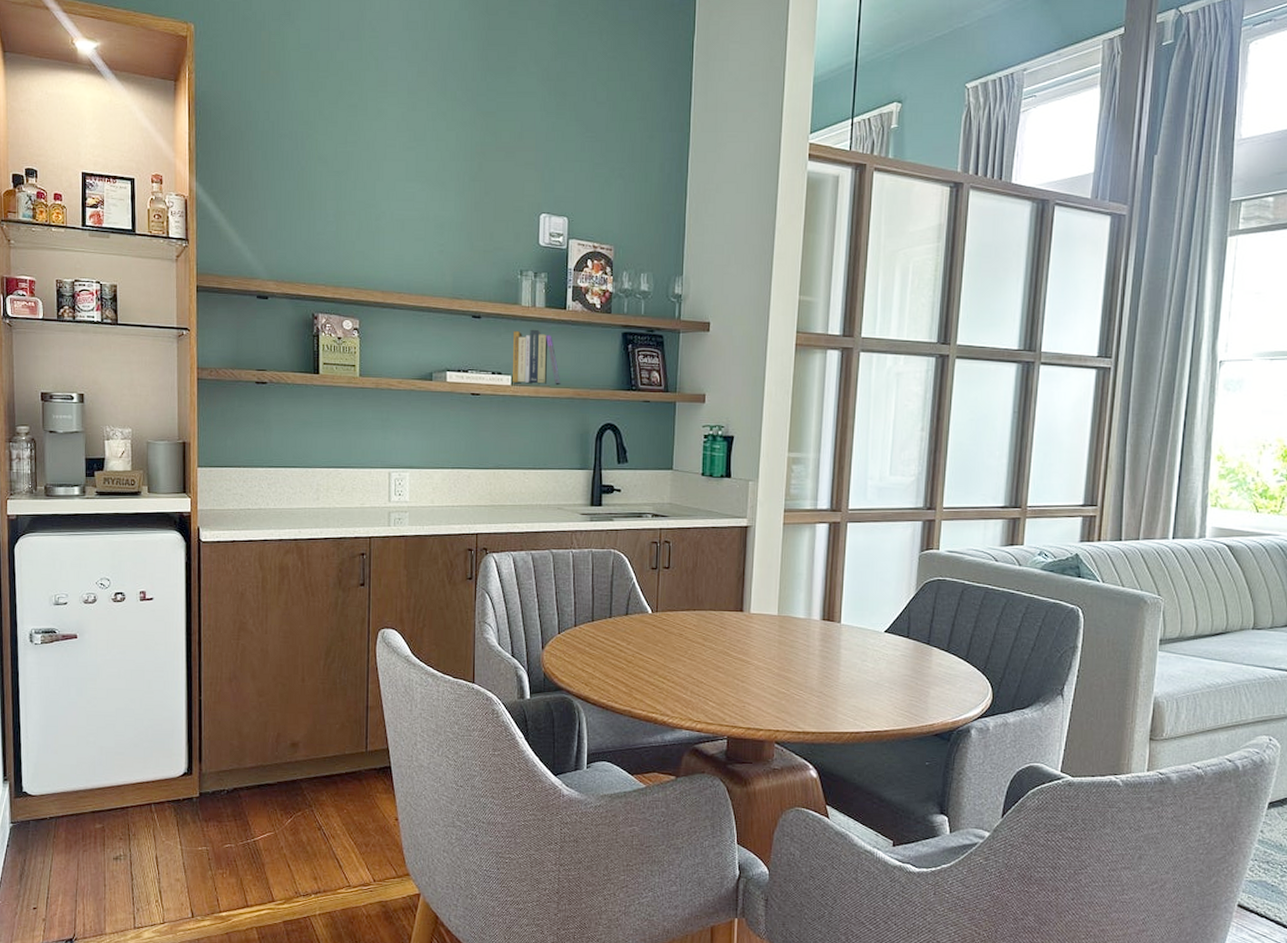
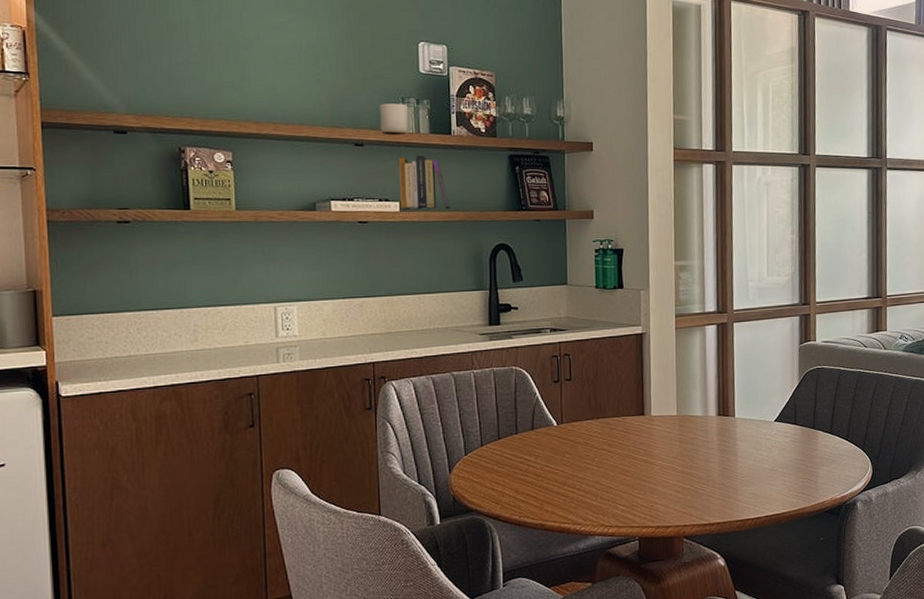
mug: none [497,276,526,309] -> present [379,103,409,136]

